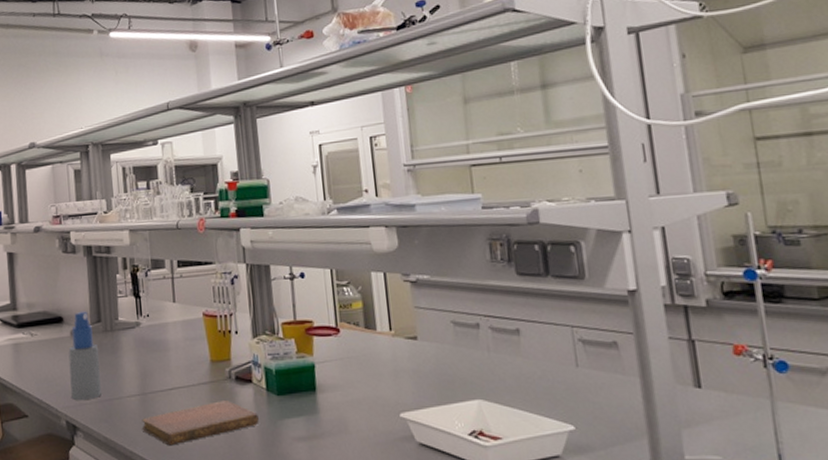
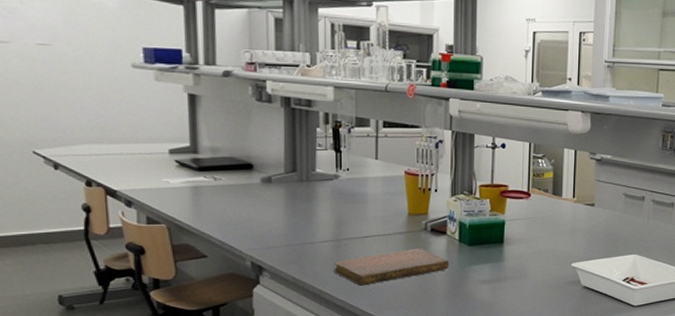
spray bottle: present [68,311,101,400] -> none [257,160,293,243]

